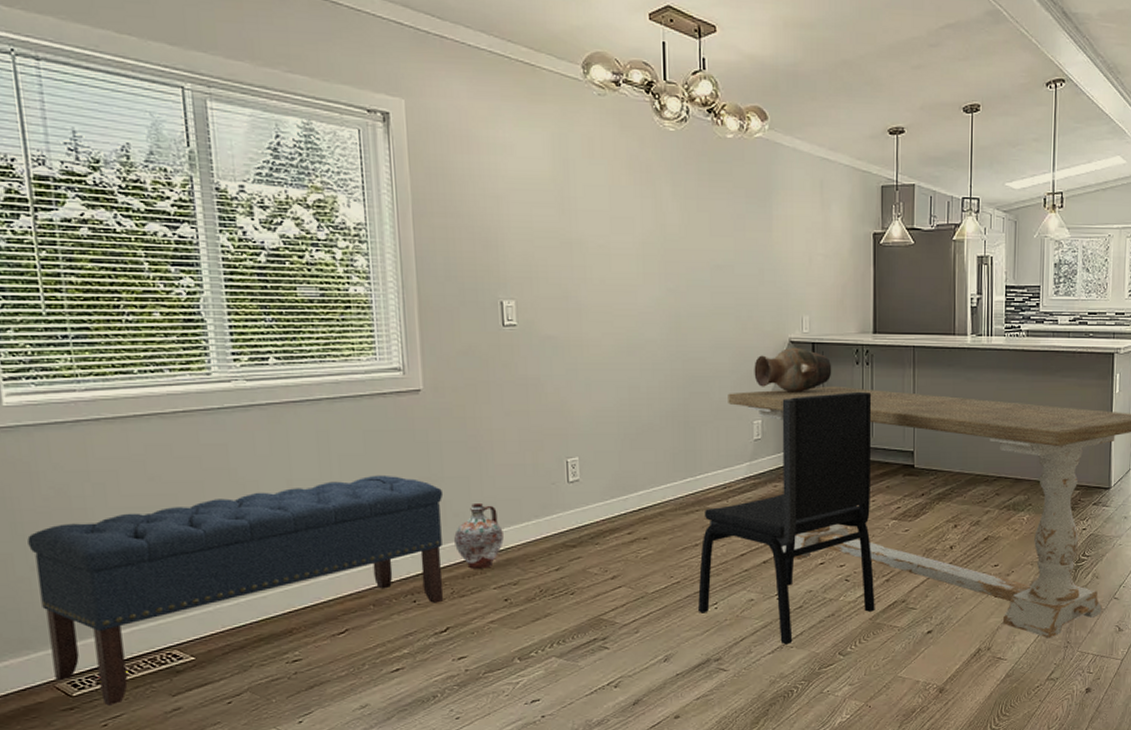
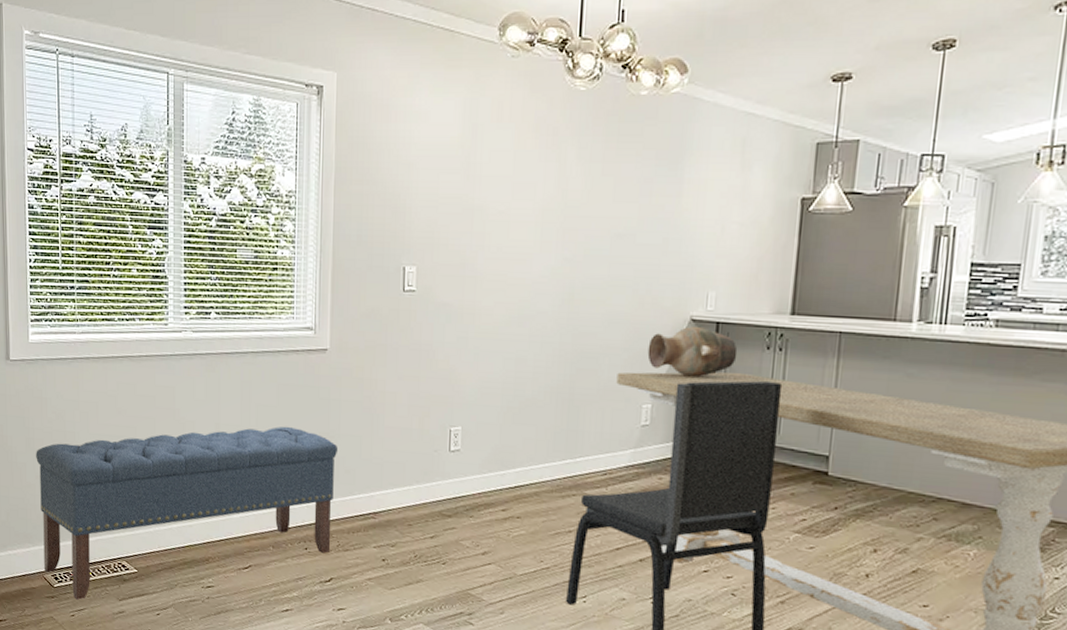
ceramic jug: present [454,504,504,569] -> none [344,462,387,527]

